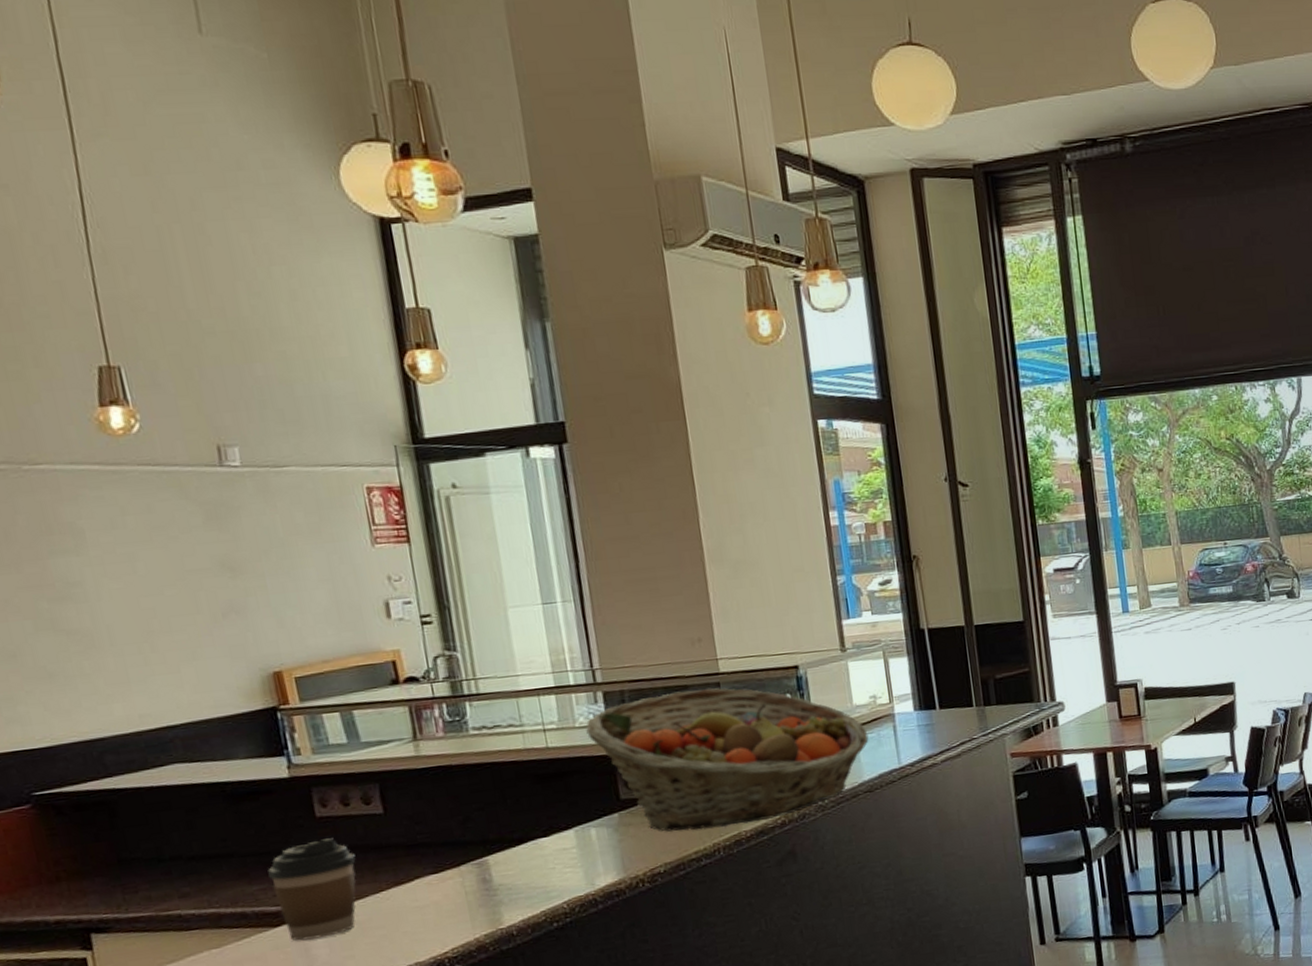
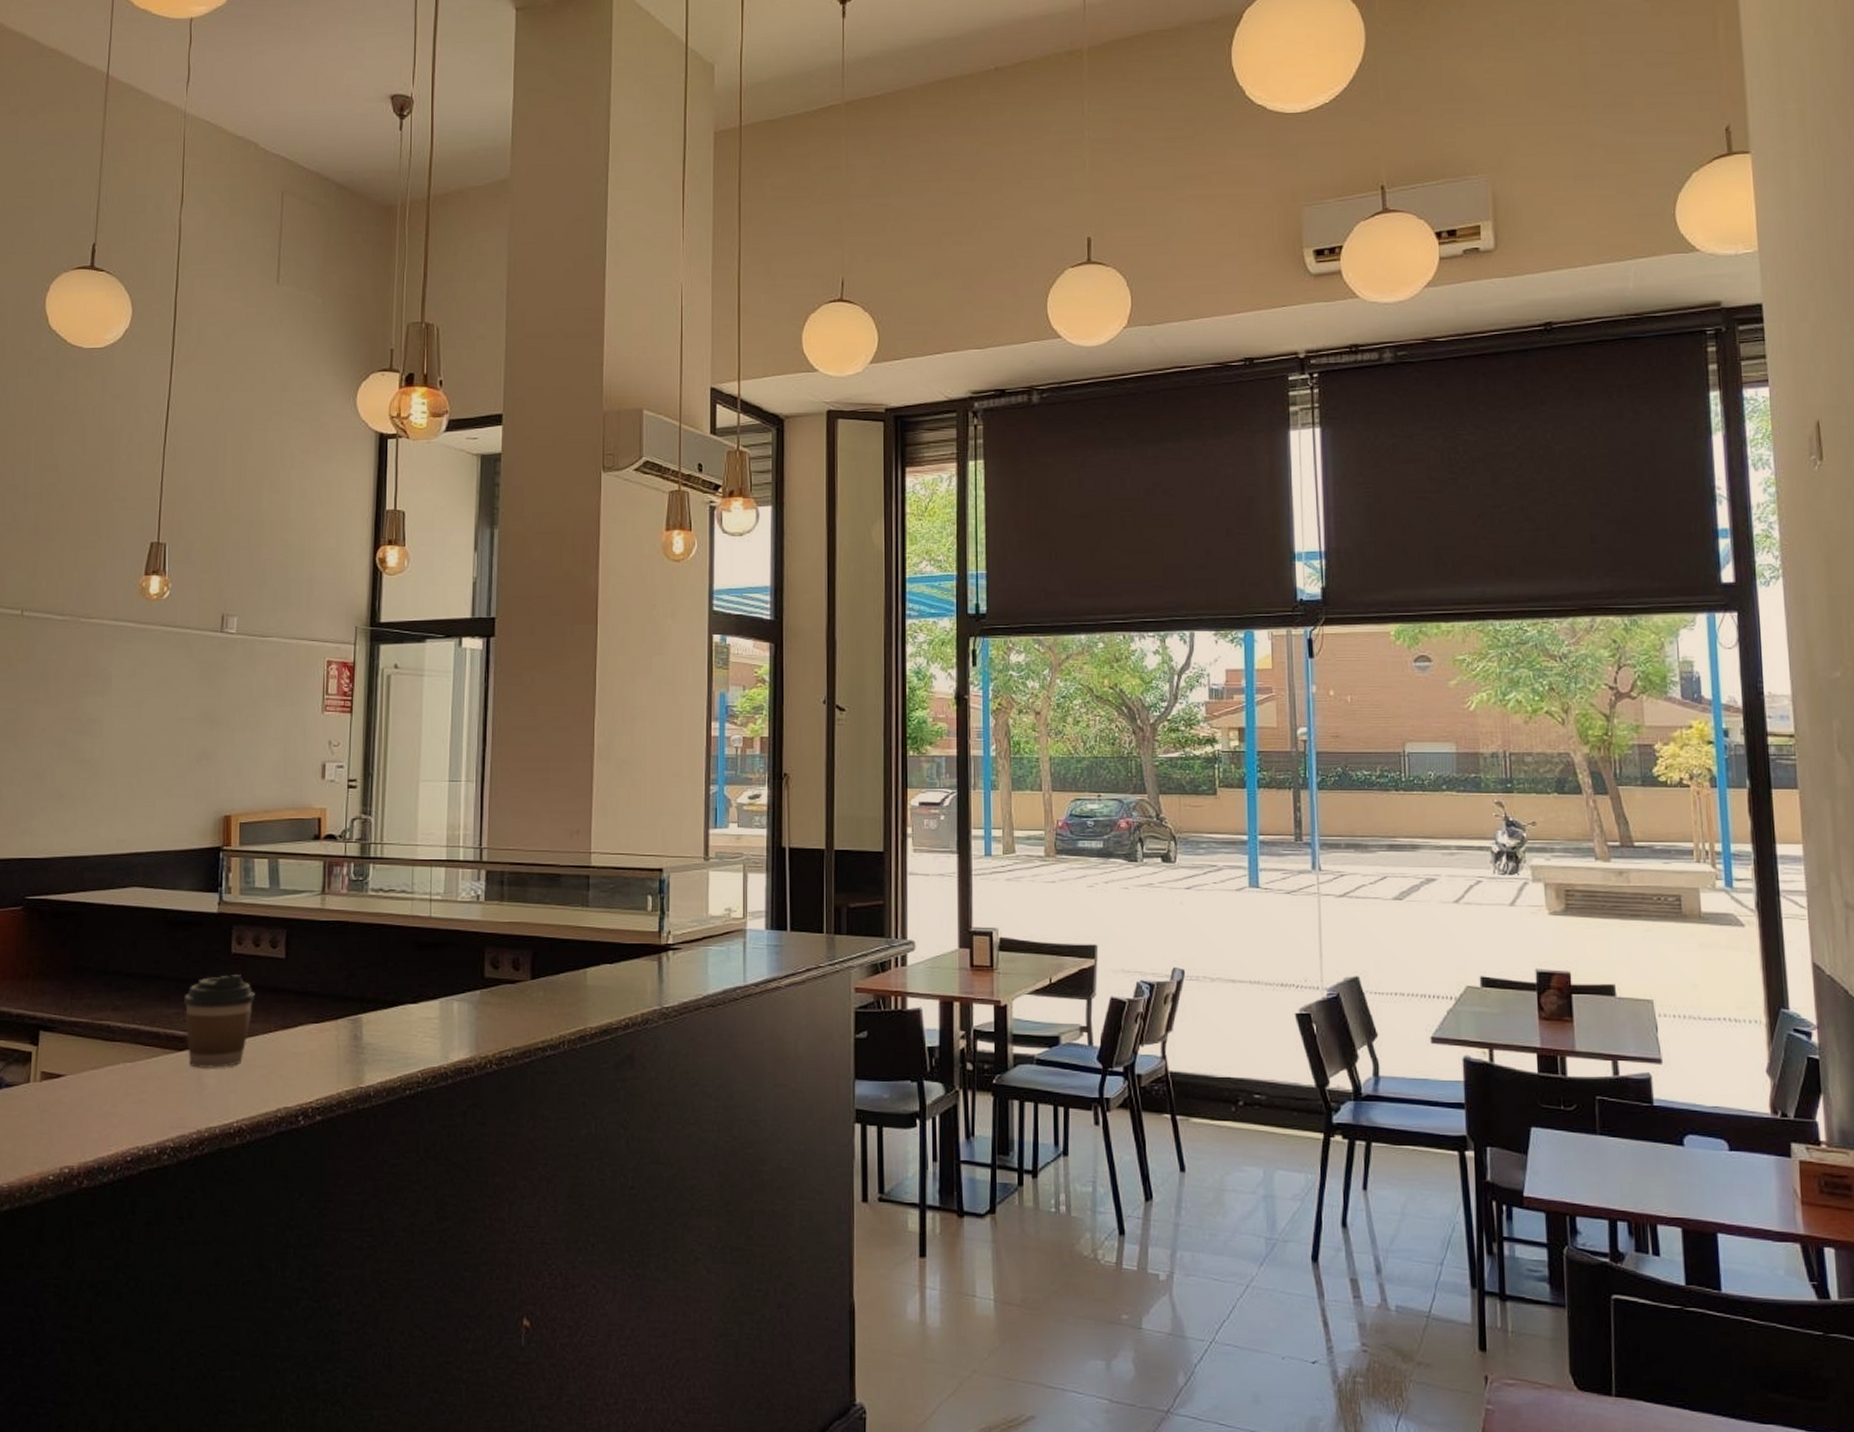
fruit basket: present [585,687,869,832] -> none [466,879,718,1020]

